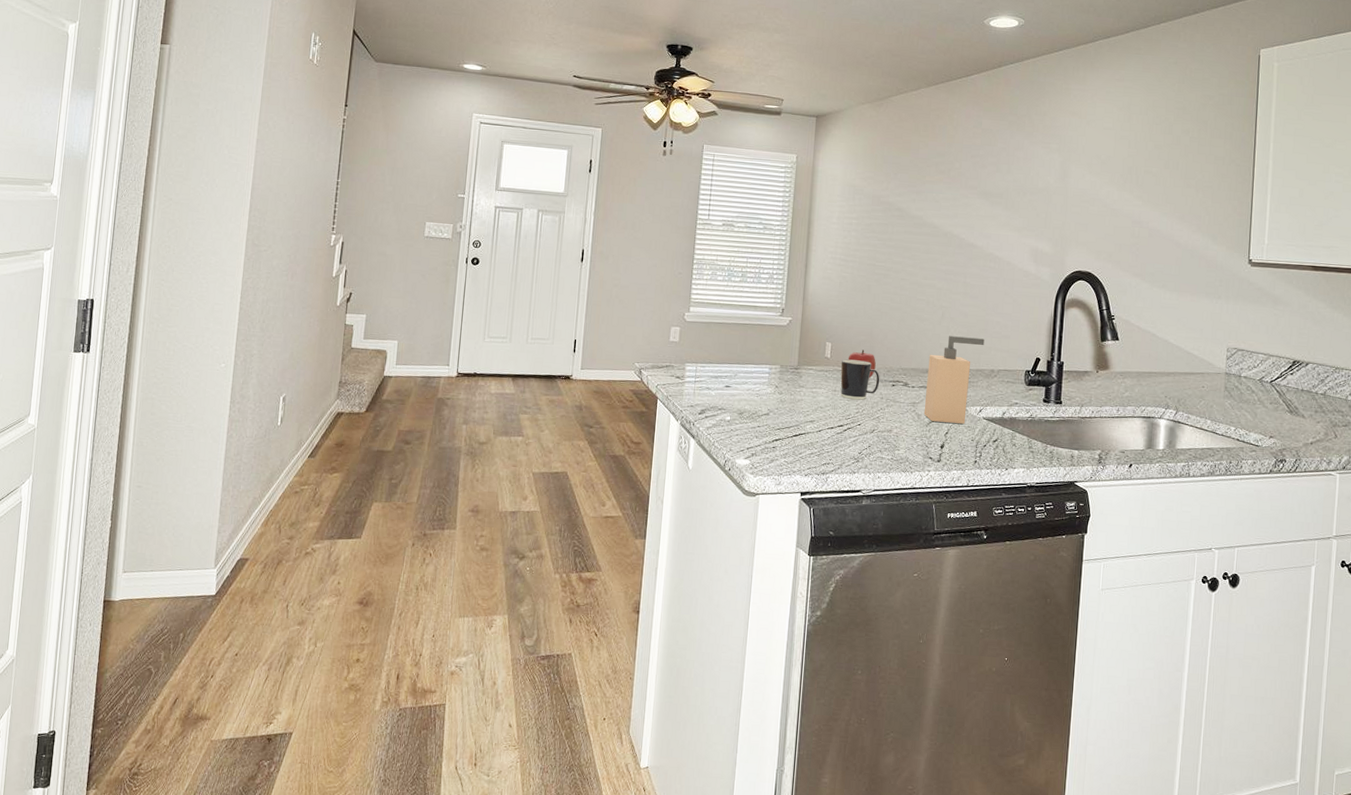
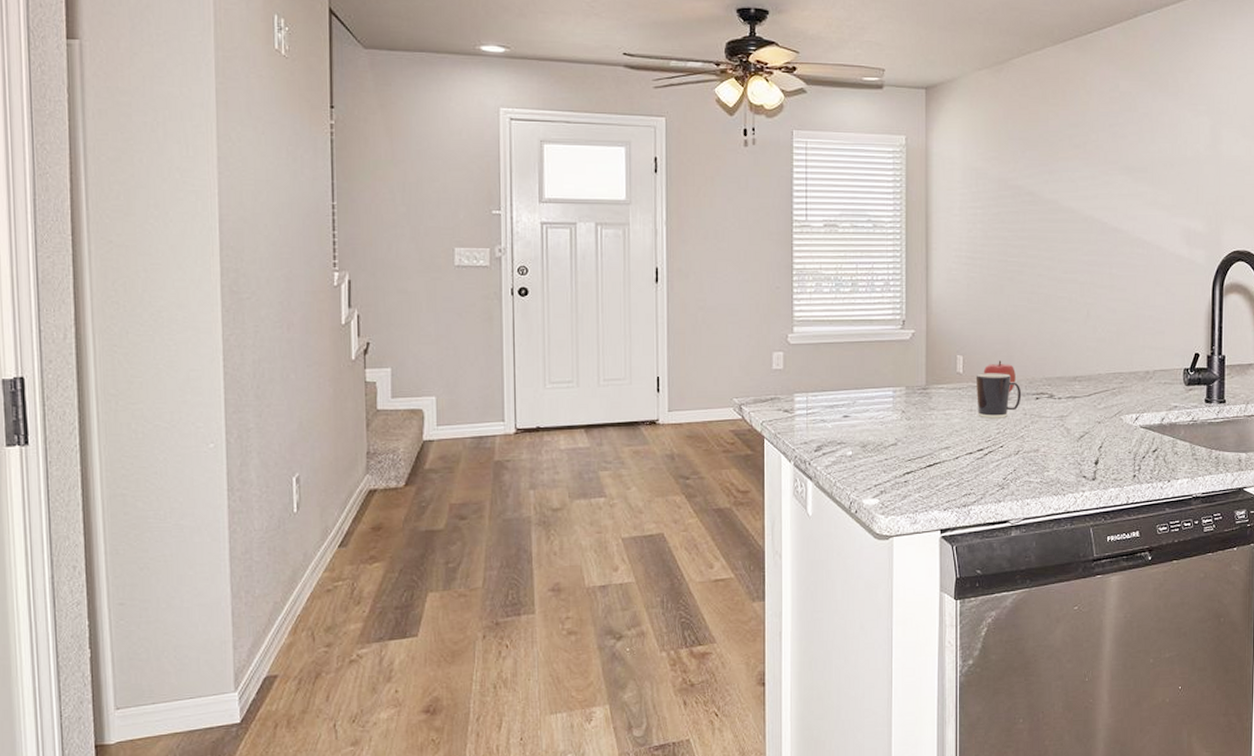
soap dispenser: present [923,336,985,424] -> none [1073,336,1137,435]

